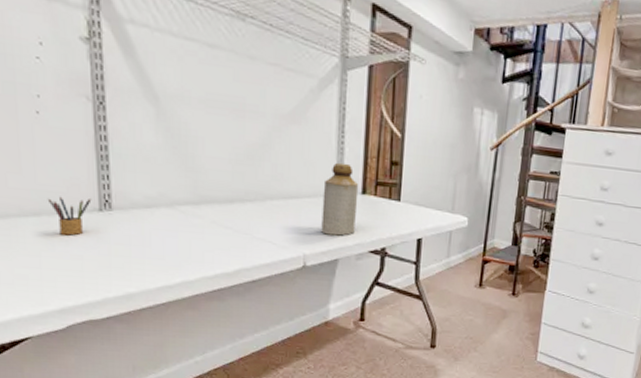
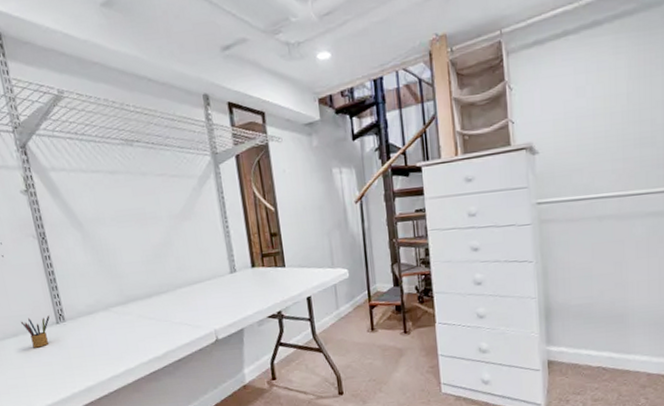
bottle: present [321,162,359,236] -> none [218,243,252,309]

